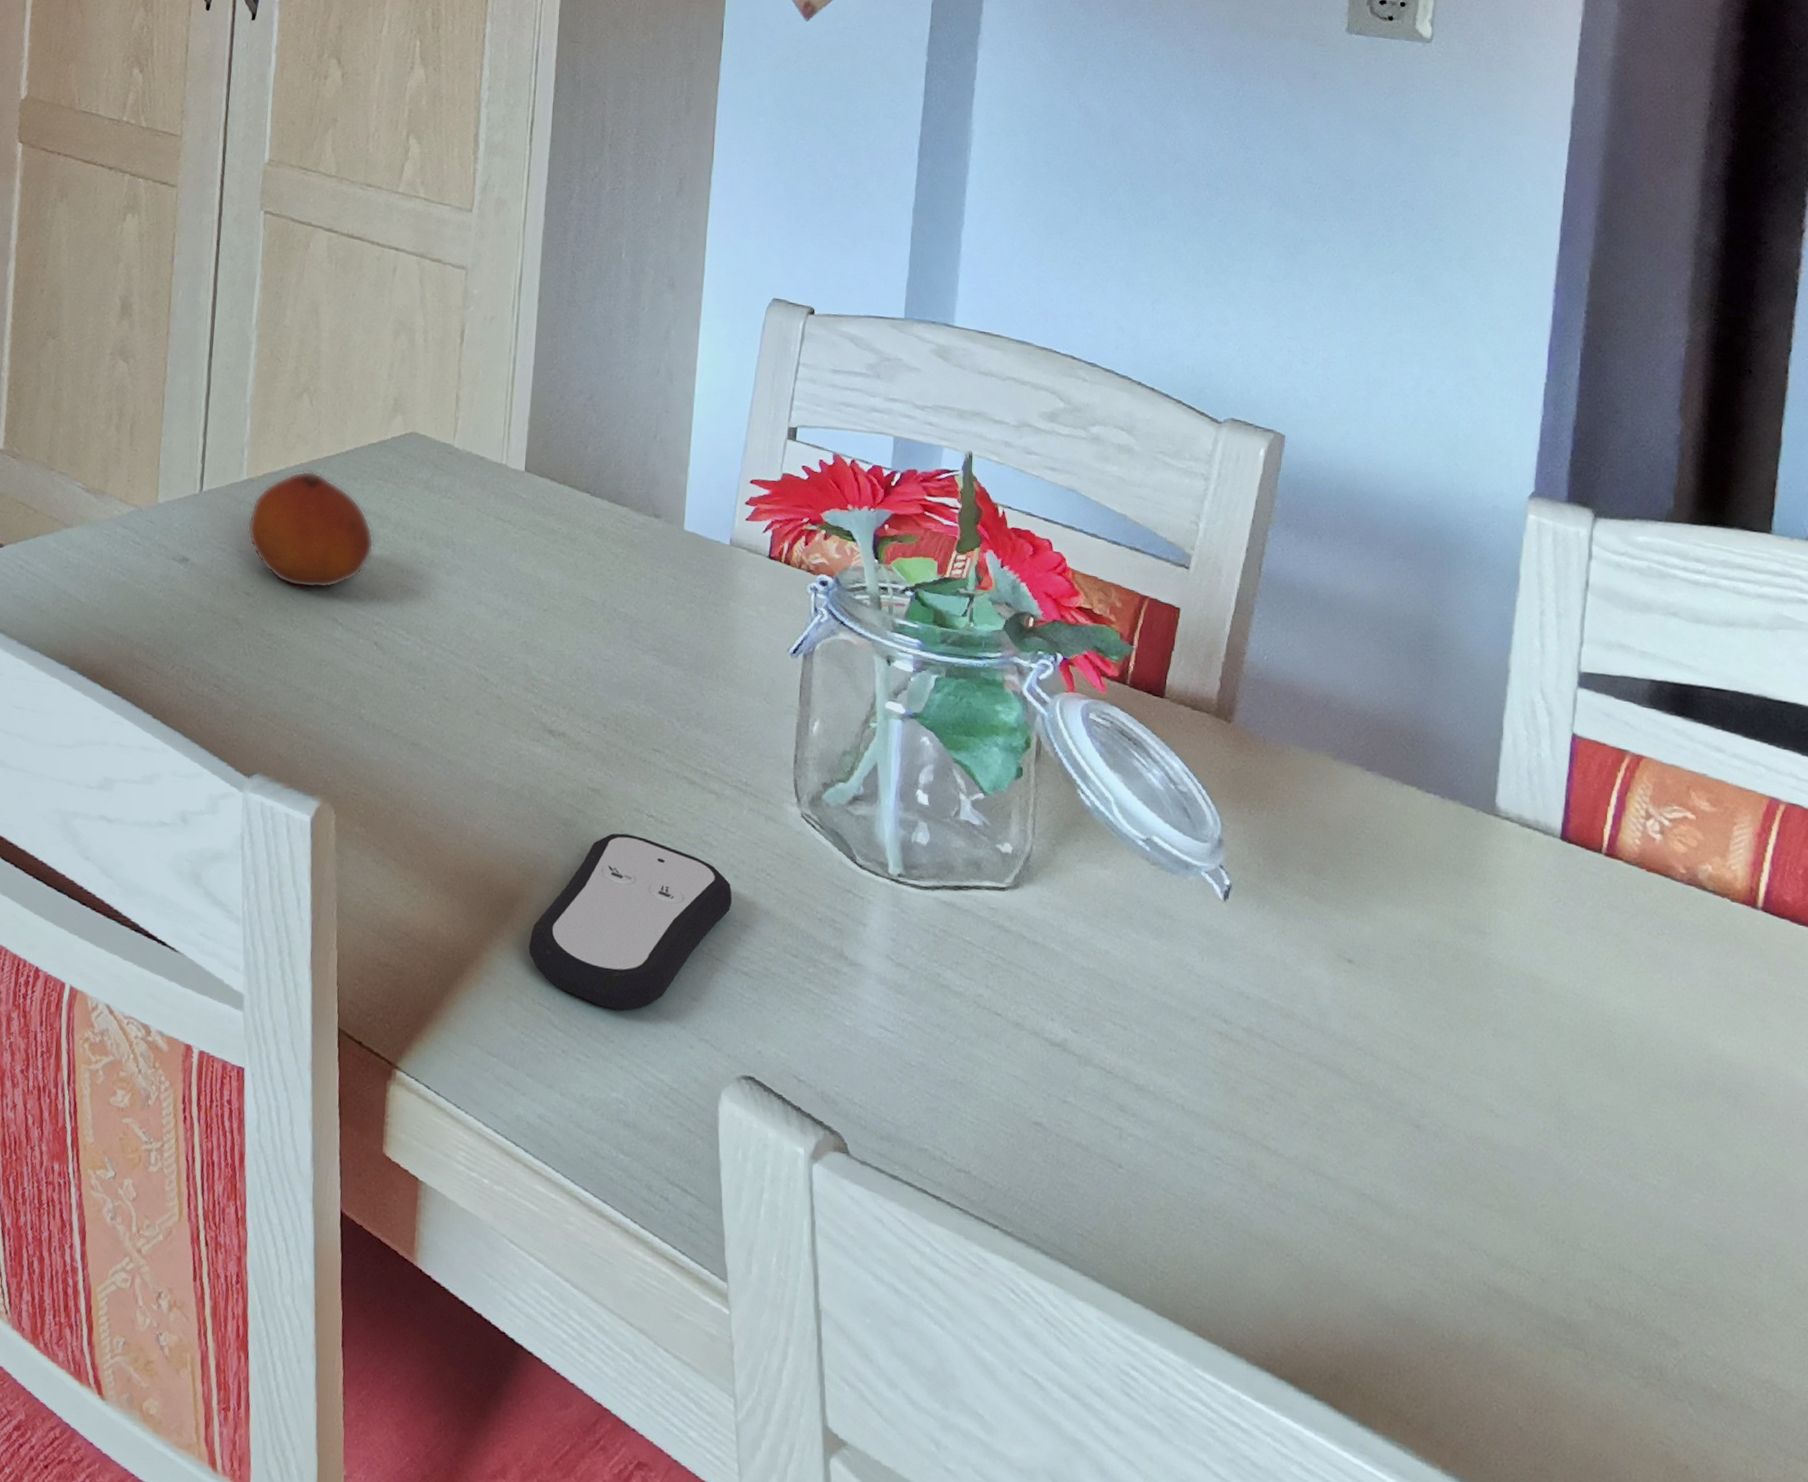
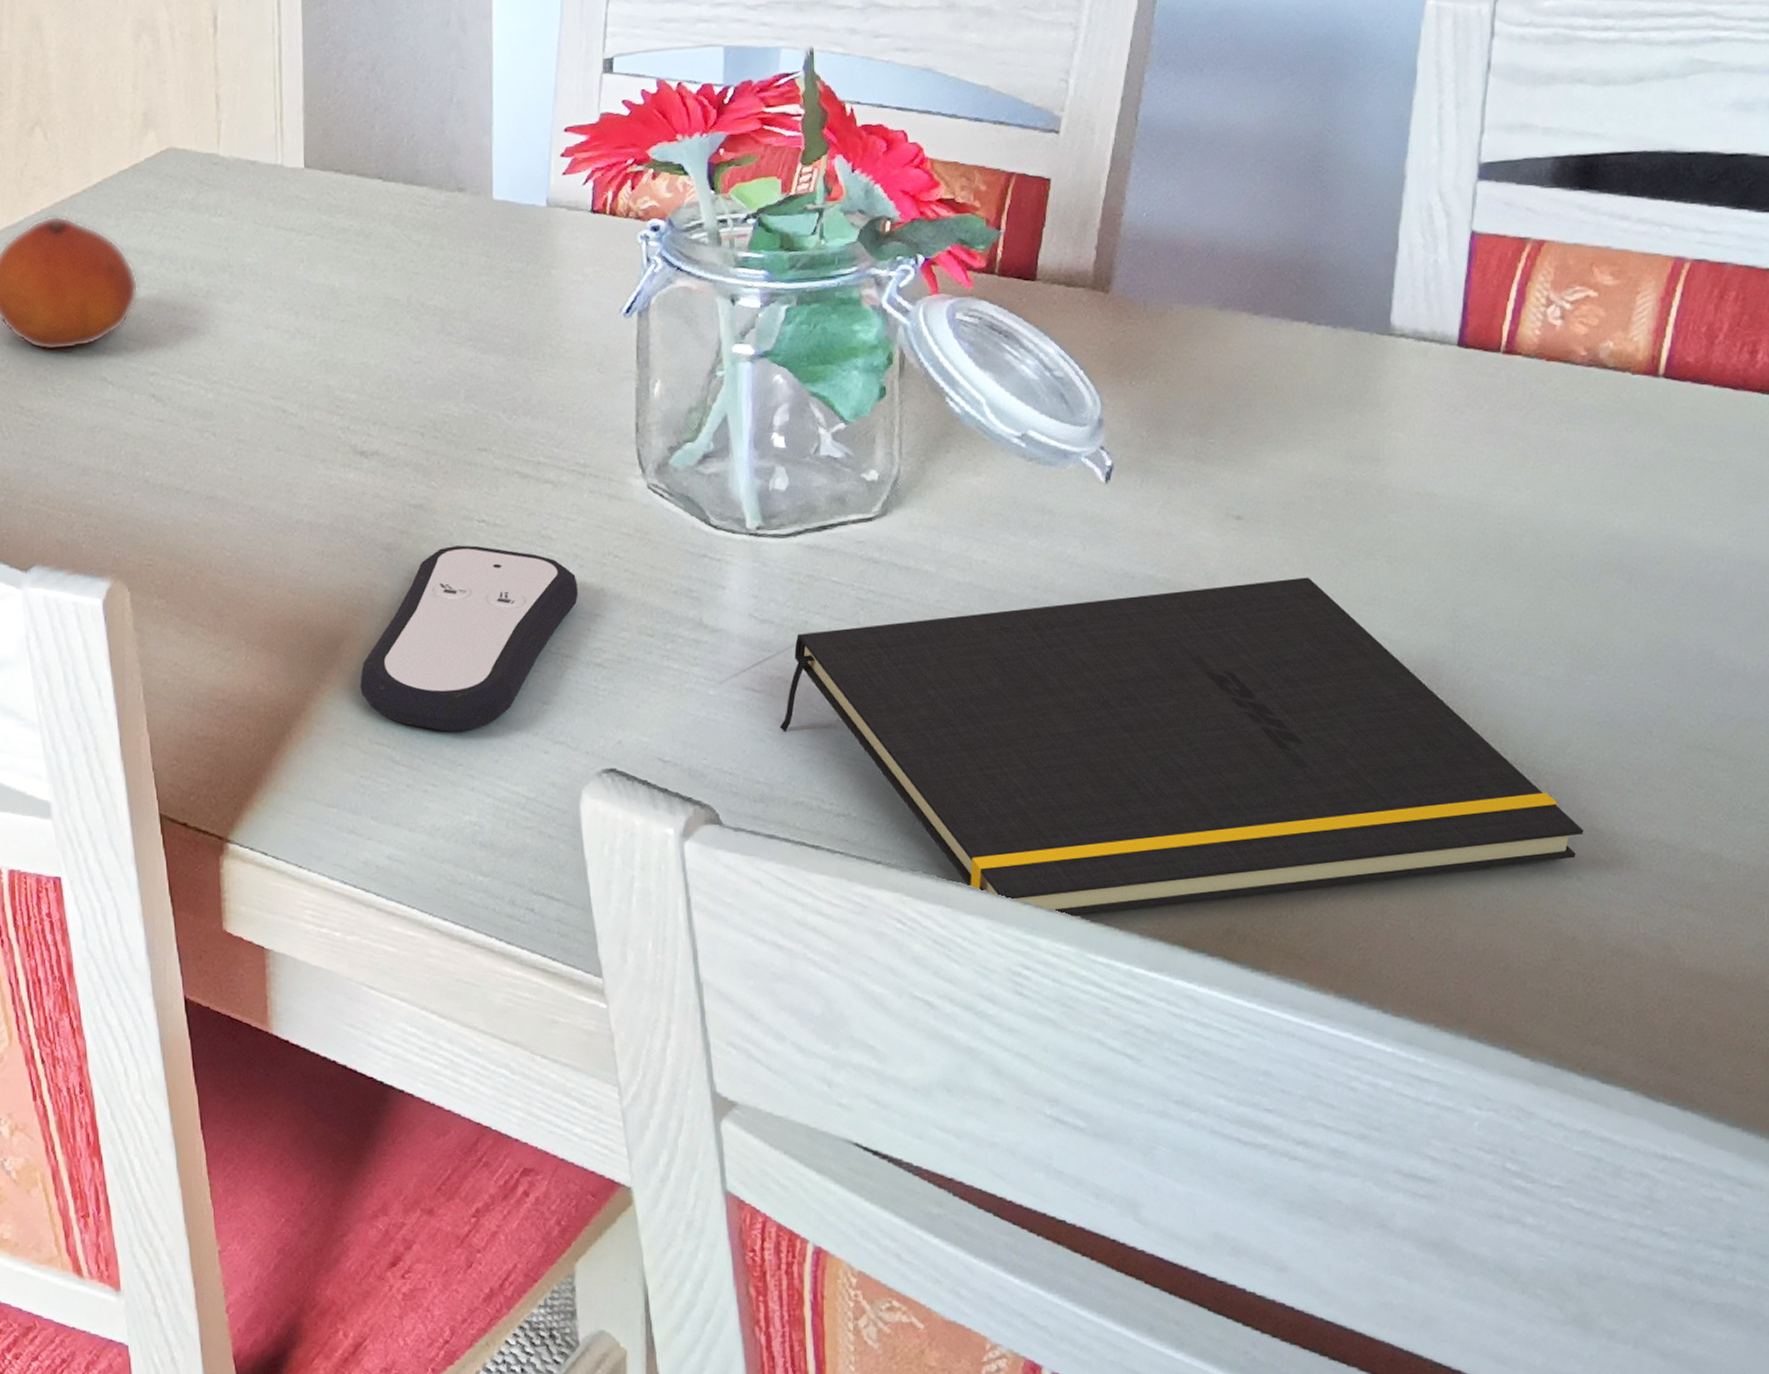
notepad: none [909,984,1695,1382] -> present [780,577,1584,915]

